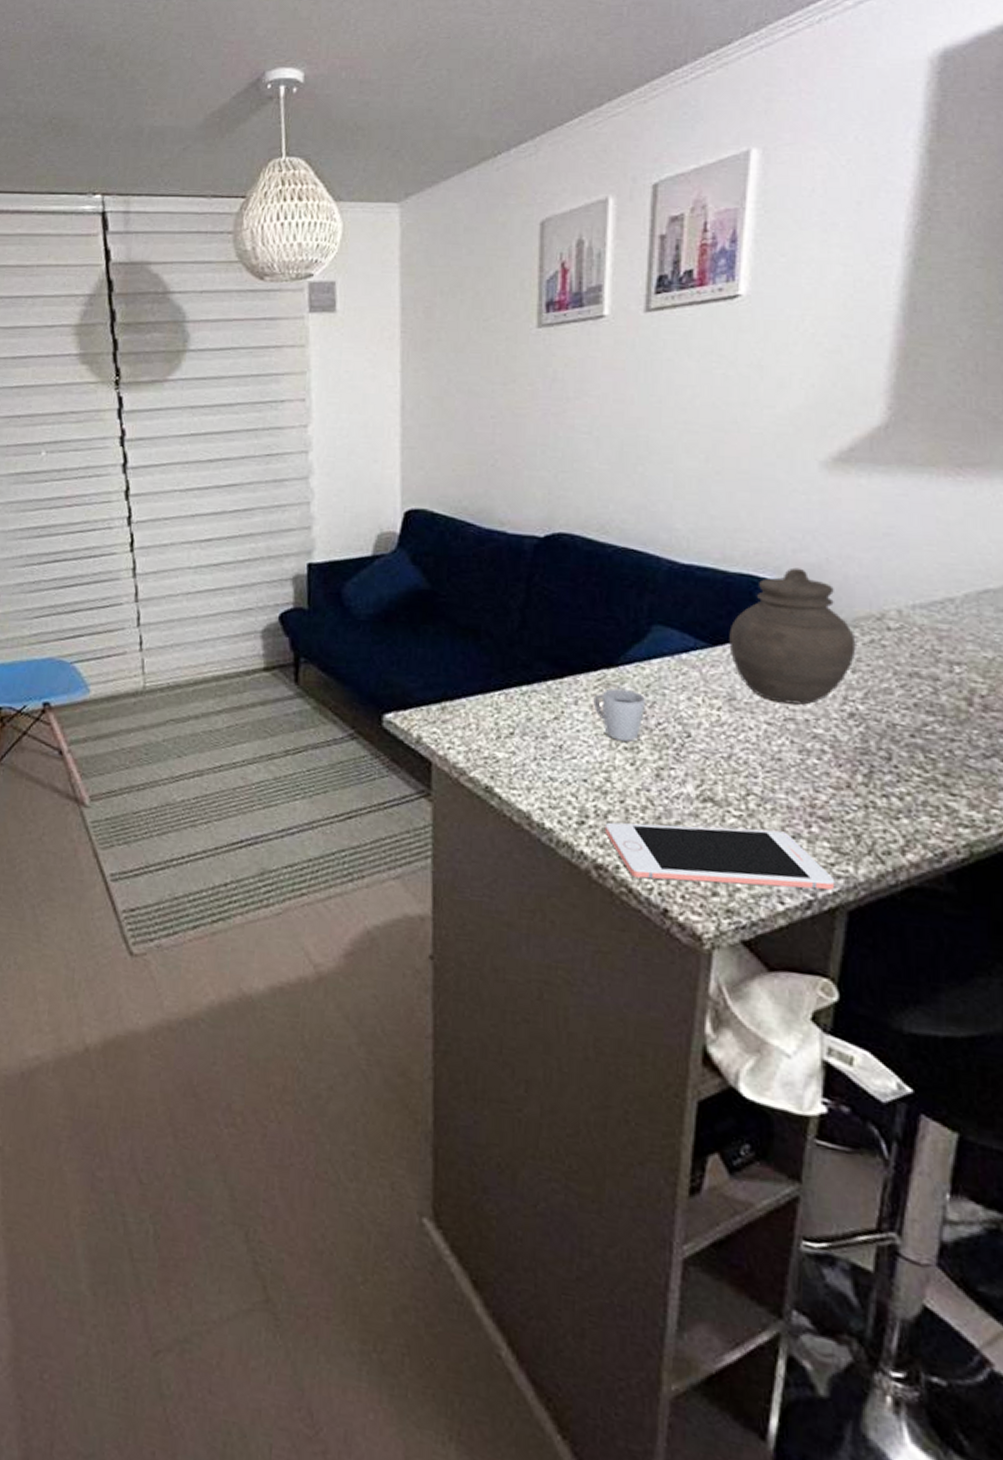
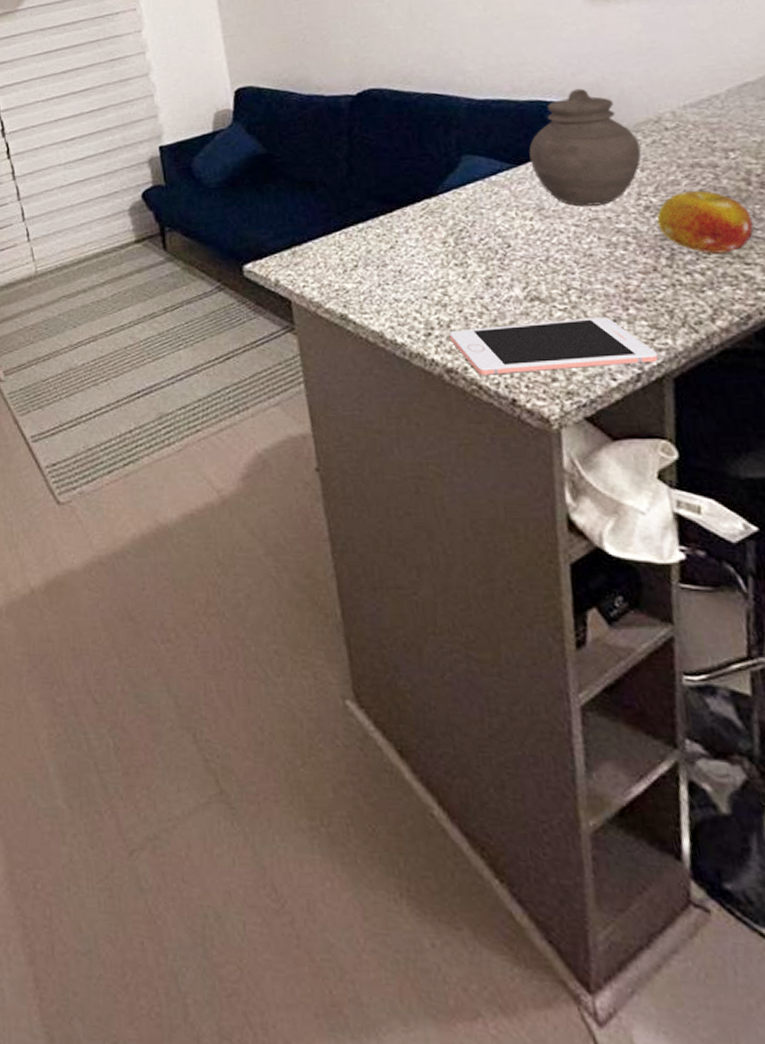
cup: present [593,685,647,742] -> none [421,210,467,259]
fruit: none [860,702,967,779] -> present [657,190,754,254]

